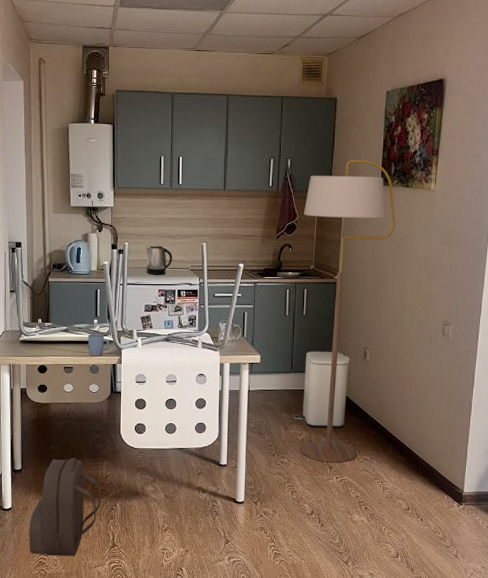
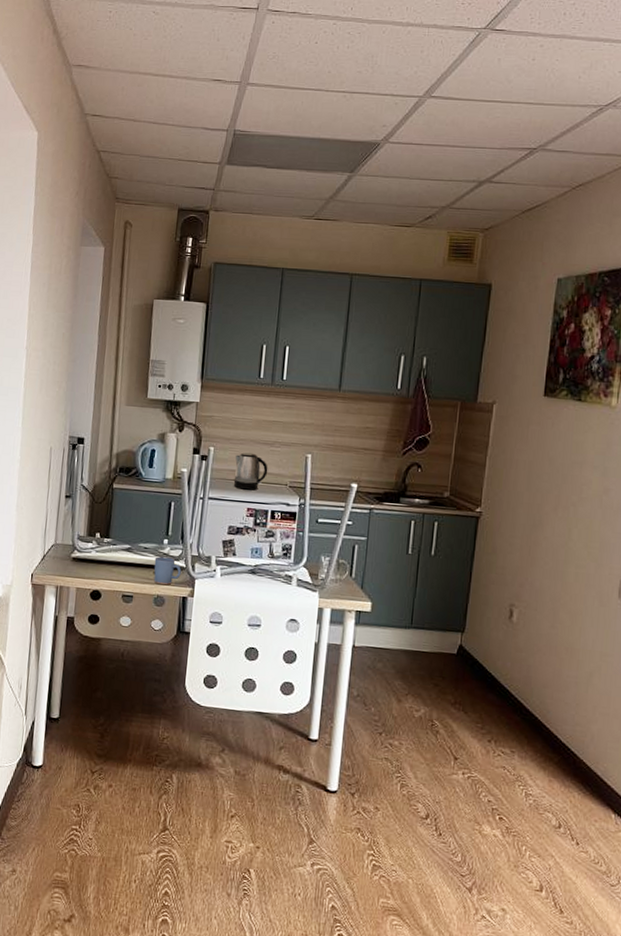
backpack: present [28,458,101,557] -> none [59,709,155,838]
pedal bin: present [292,351,350,429] -> none [408,603,490,708]
floor lamp: present [300,160,396,463] -> none [415,362,562,754]

